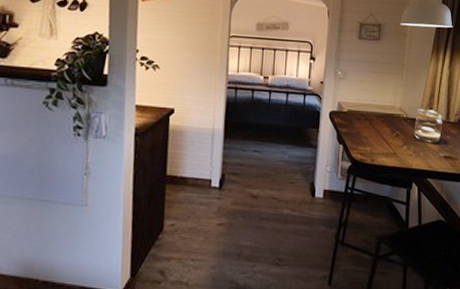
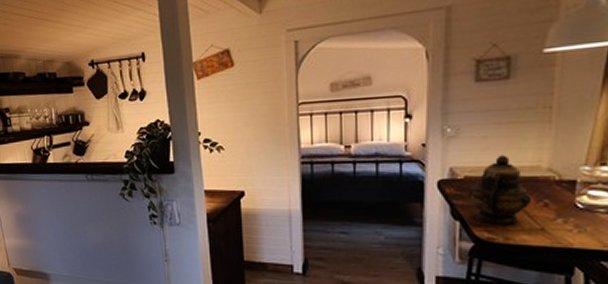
teapot: none [349,96,390,149] -> present [468,155,532,225]

